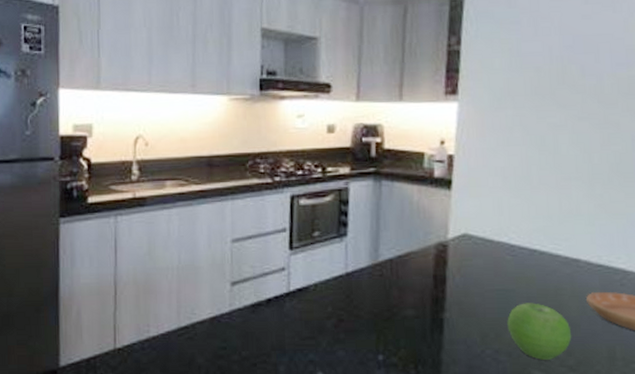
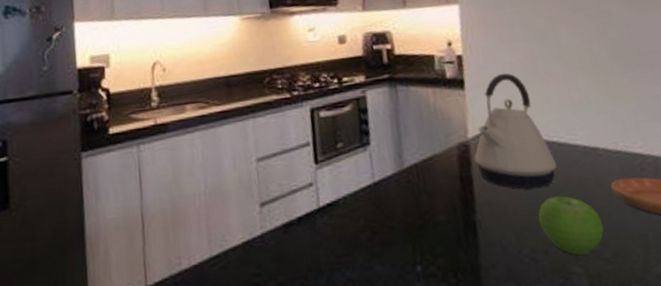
kettle: none [451,177,534,293] -> present [474,73,557,189]

